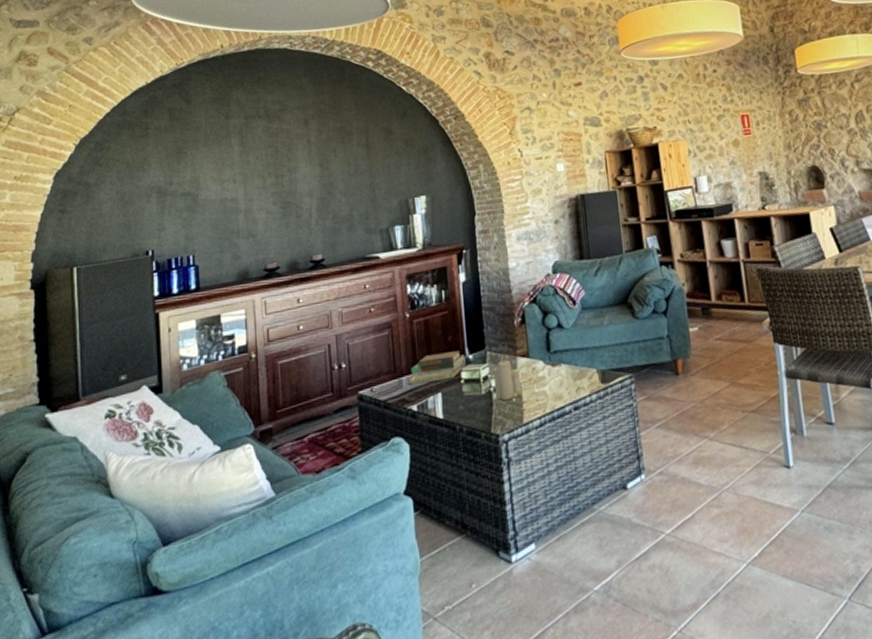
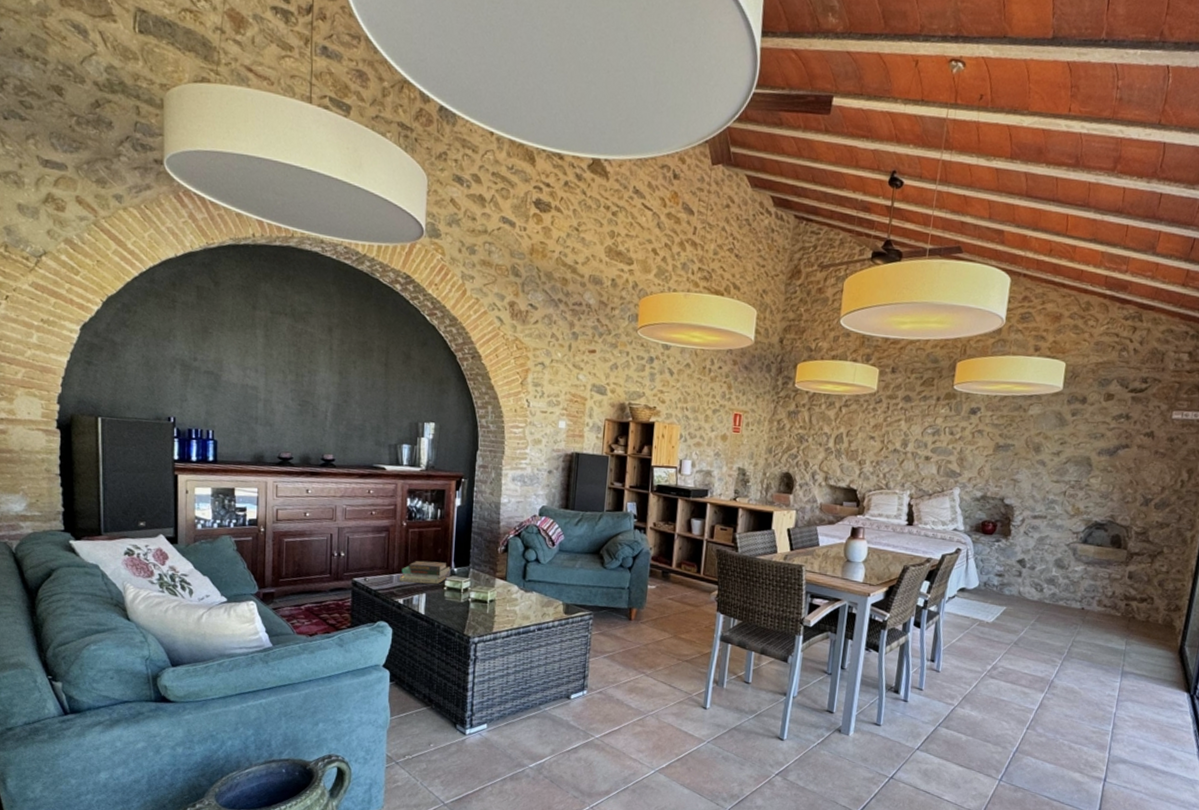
candle: present [492,359,523,401] -> none [472,577,497,612]

